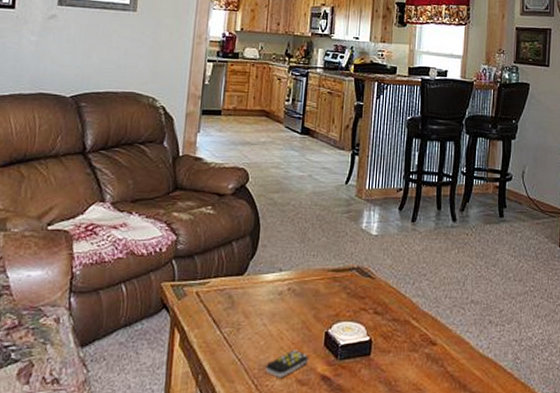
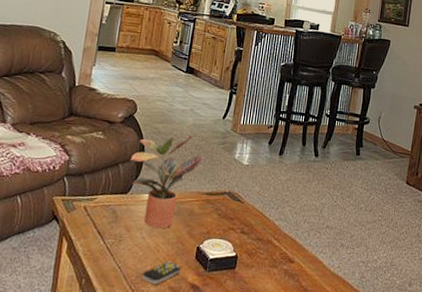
potted plant: none [244,203,328,312] -> present [130,134,205,228]

